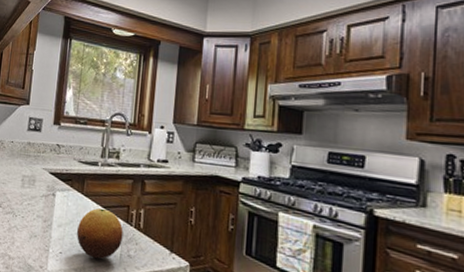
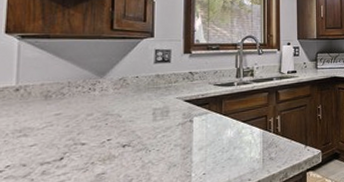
fruit: present [77,208,124,260] -> none [219,123,264,170]

